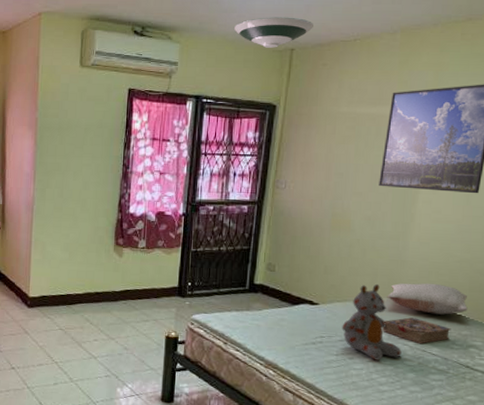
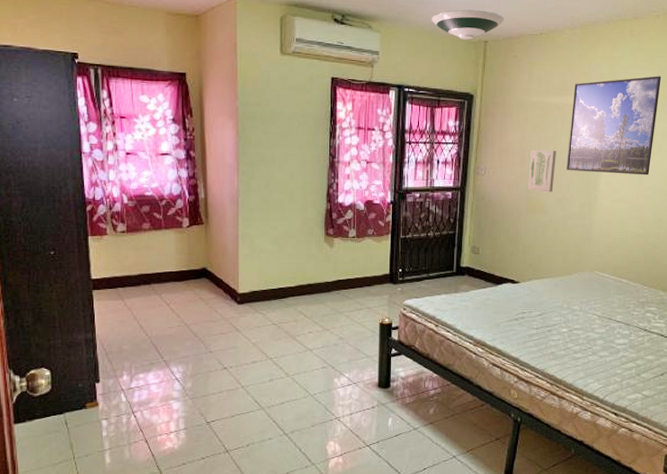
wall art: none [332,163,367,210] -> present [527,149,556,192]
stuffed bear: present [342,283,402,361] -> none [540,260,592,331]
book: present [383,317,451,344] -> none [575,289,631,313]
pillow: present [387,283,468,315] -> none [577,257,644,285]

